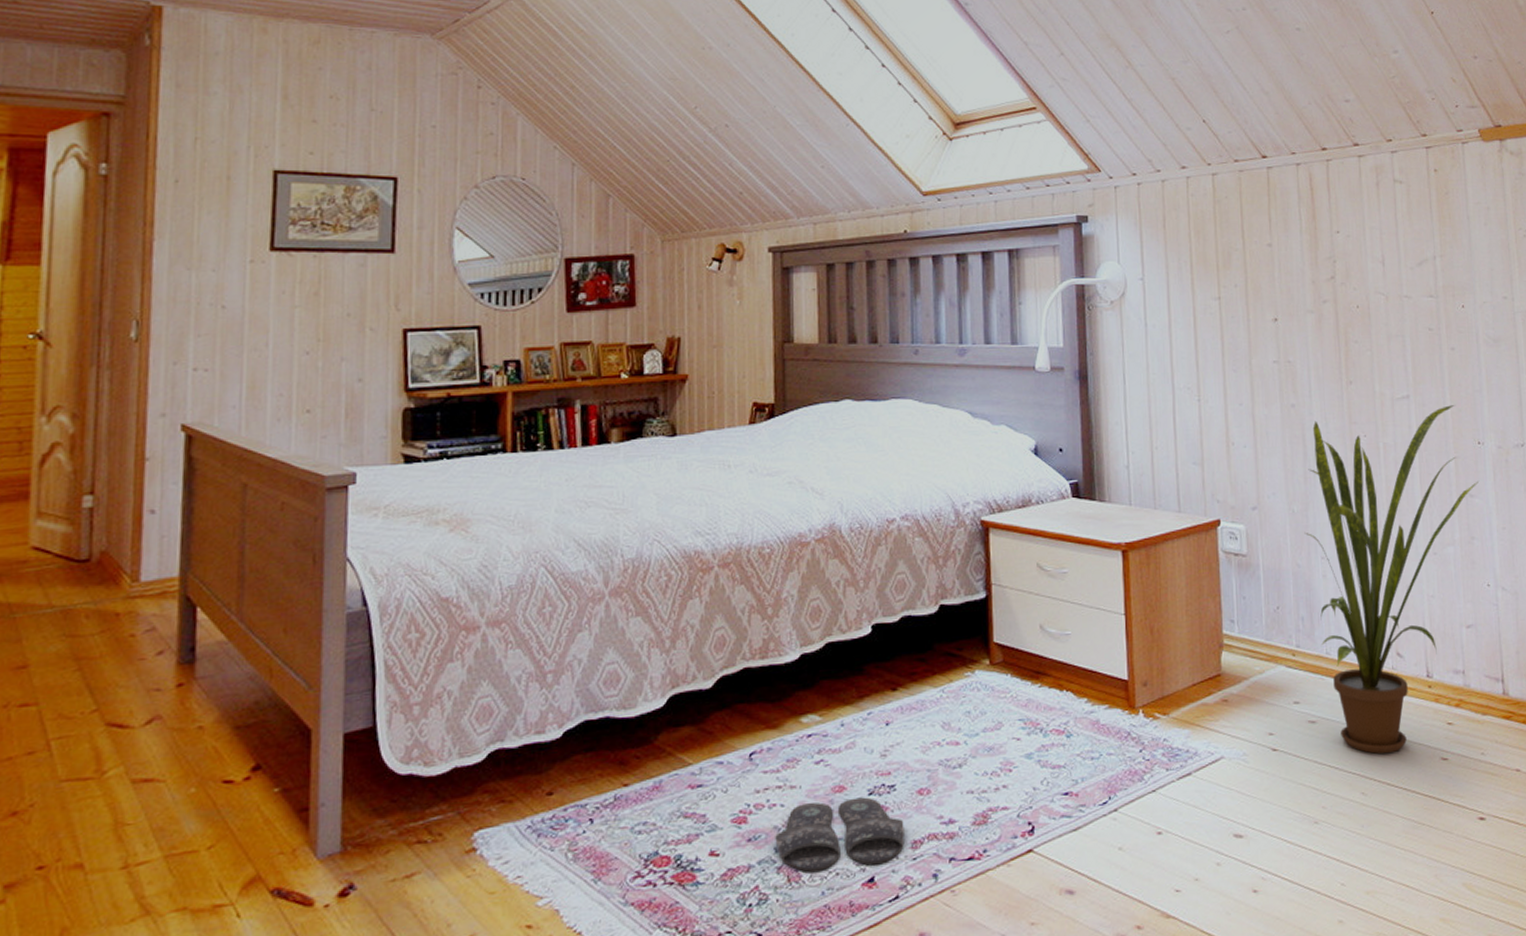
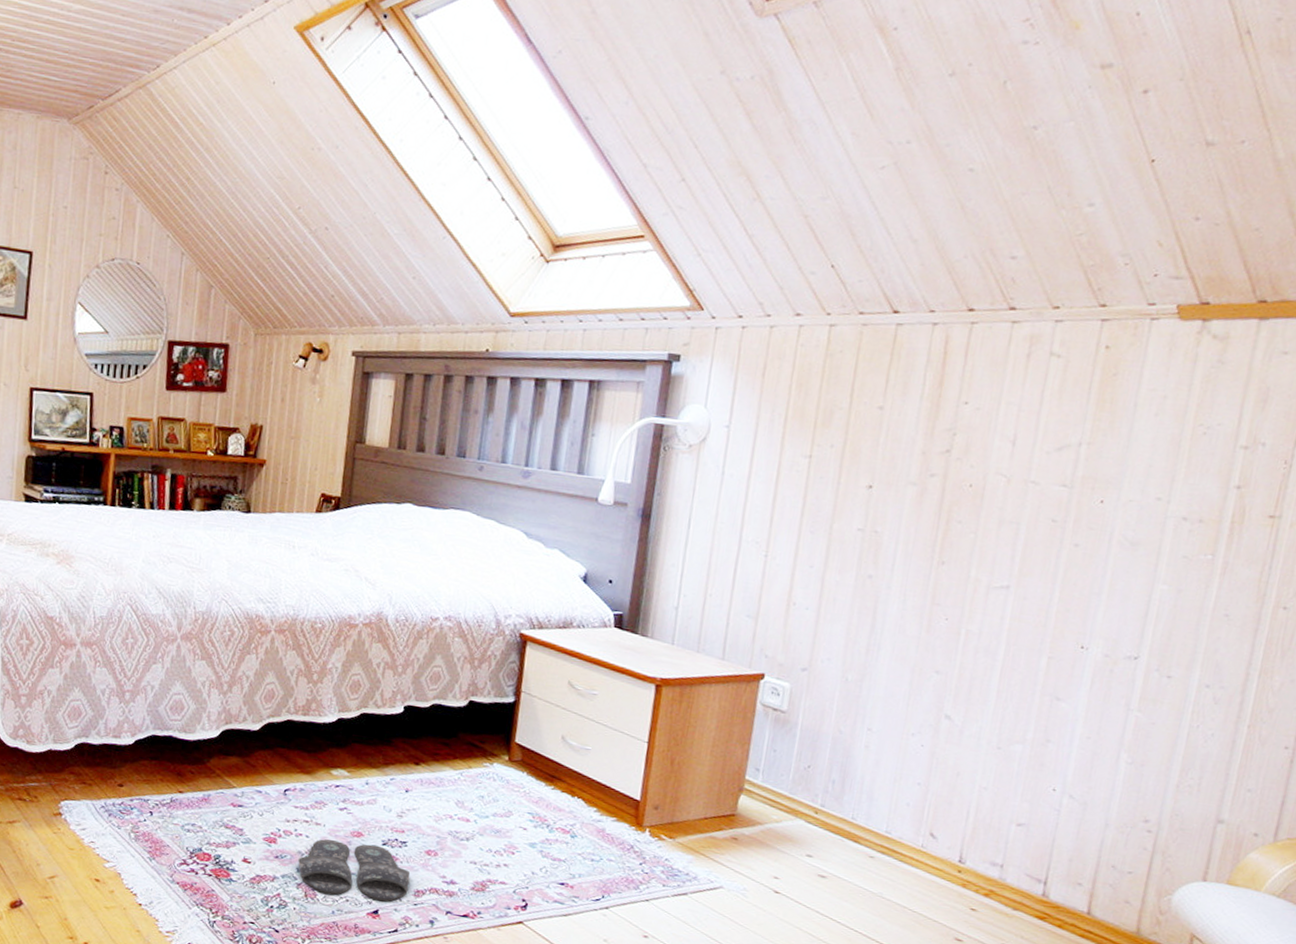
house plant: present [1304,405,1478,754] -> none [849,595,1071,922]

